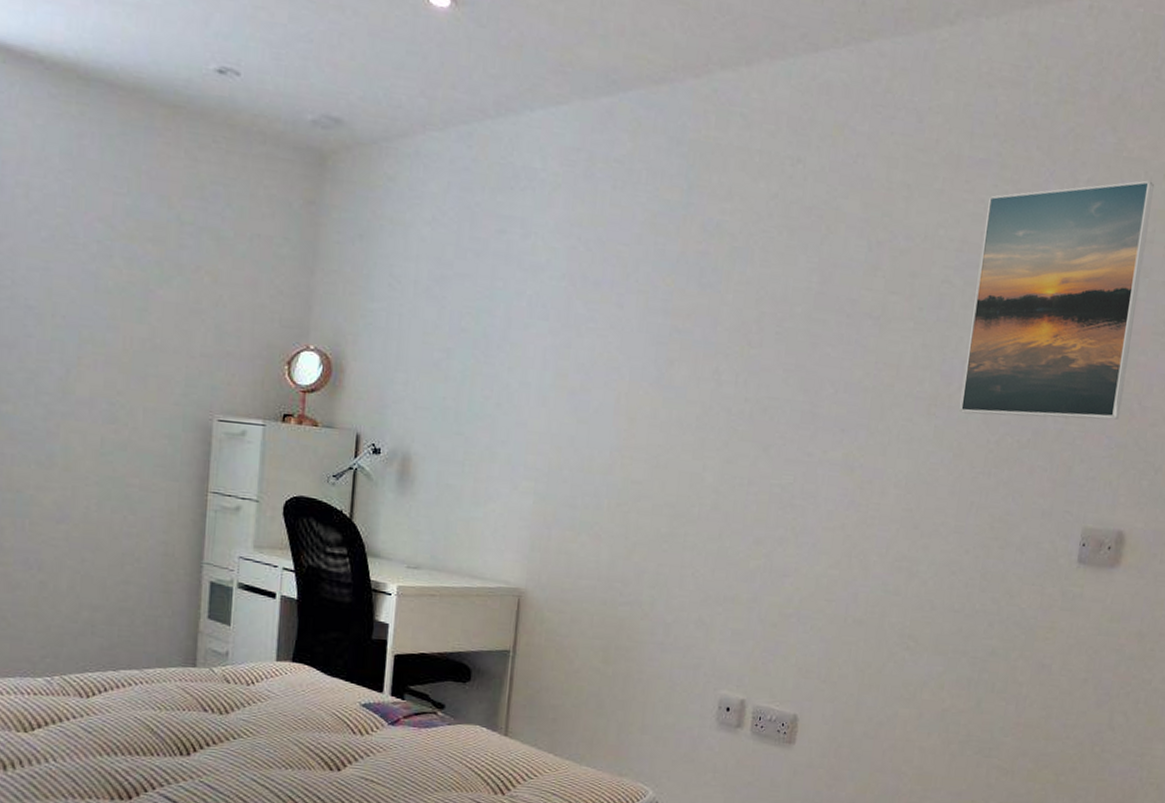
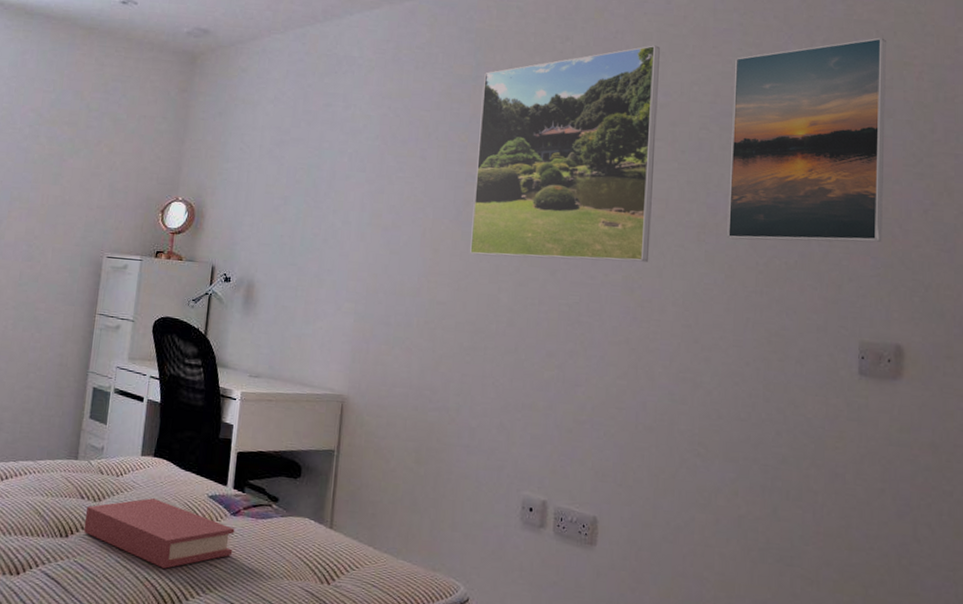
book: none [209,709,394,786] -> present [83,498,235,569]
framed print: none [672,174,906,438] -> present [470,45,660,262]

